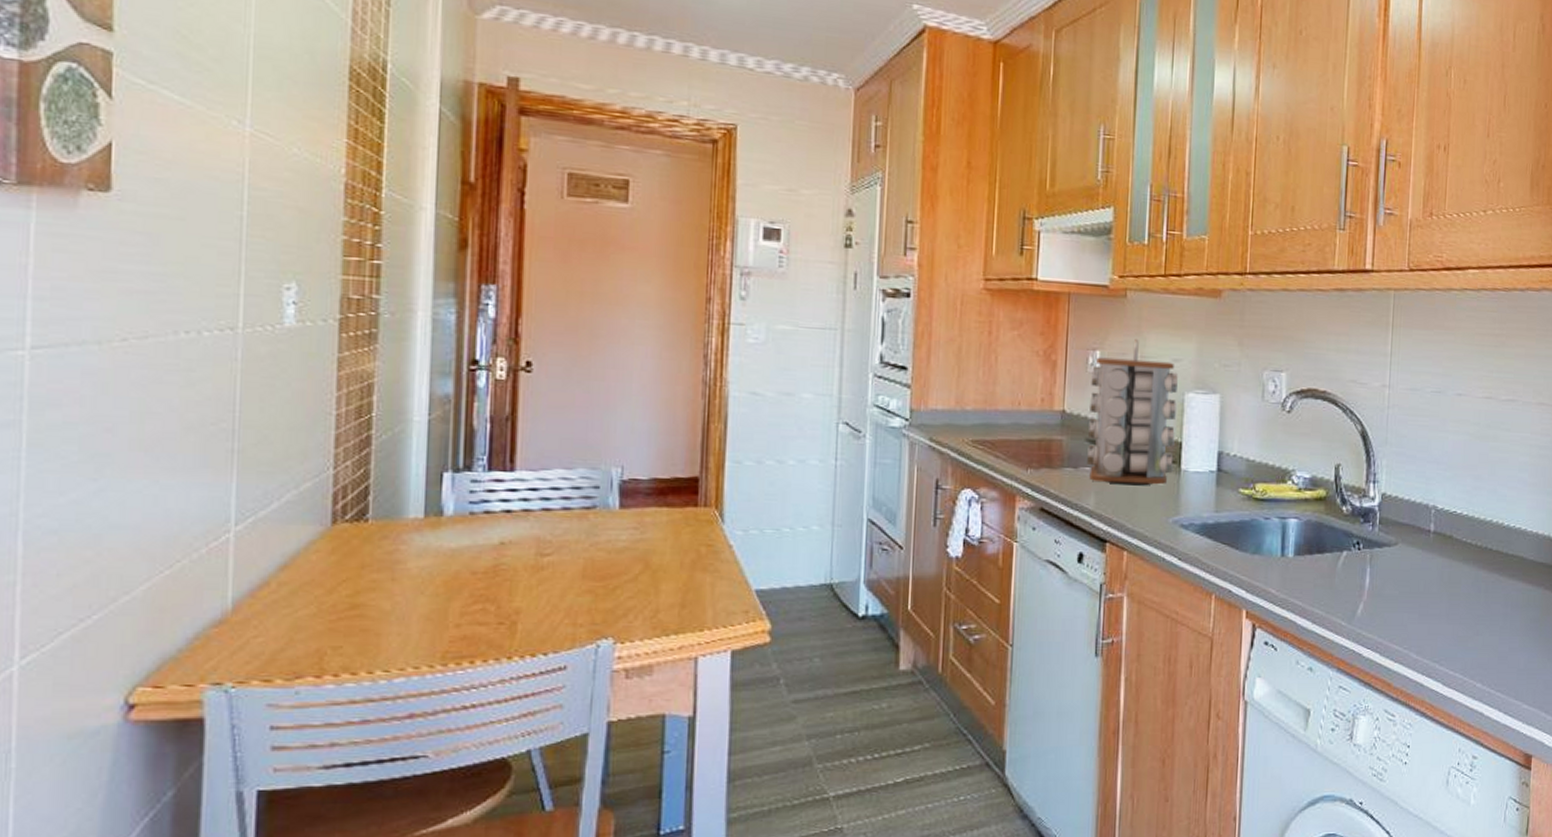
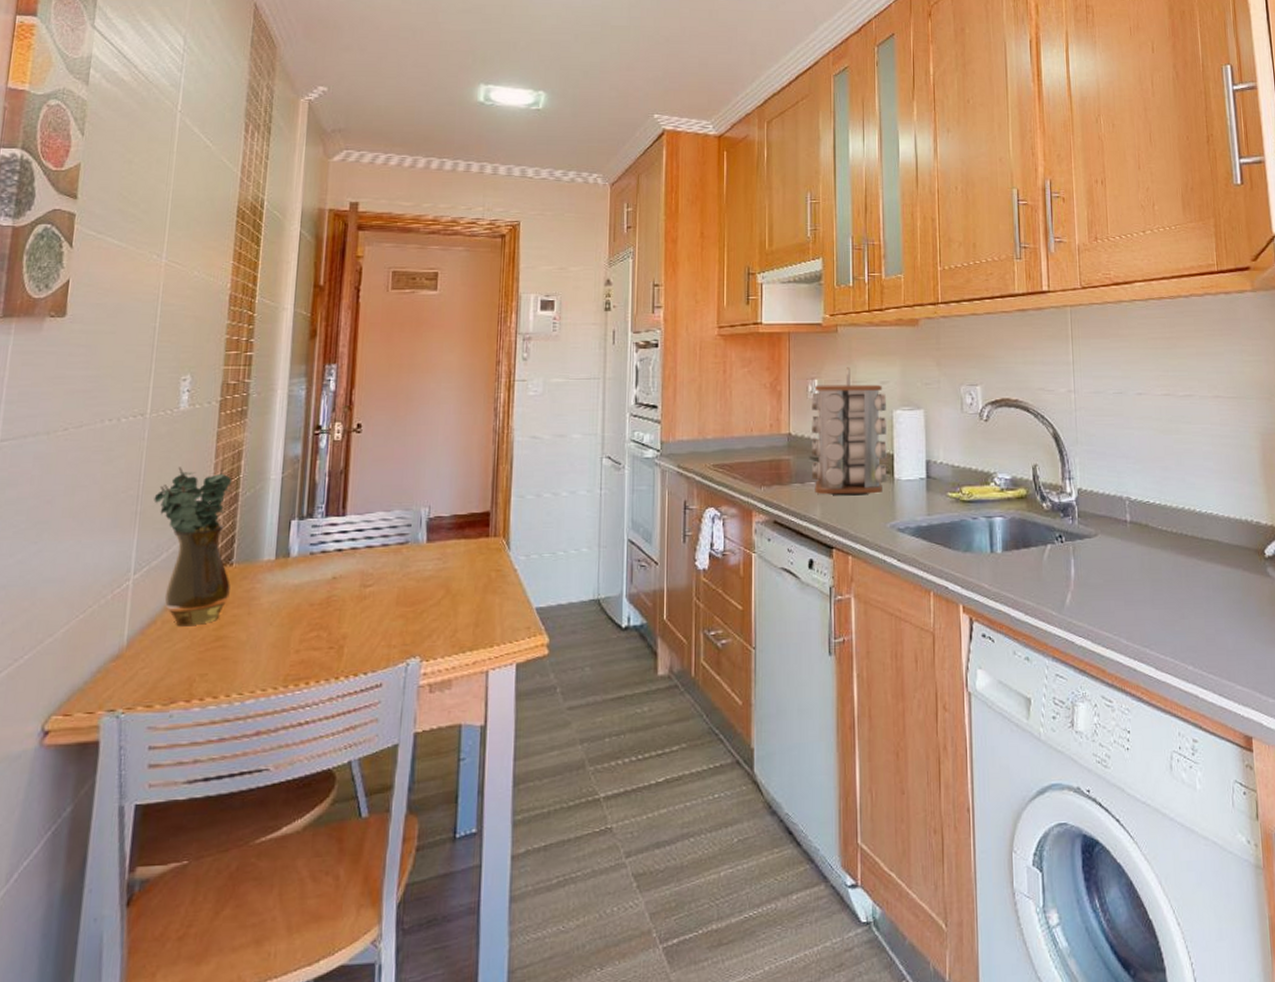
vase: none [256,398,366,591] -> present [154,467,232,627]

